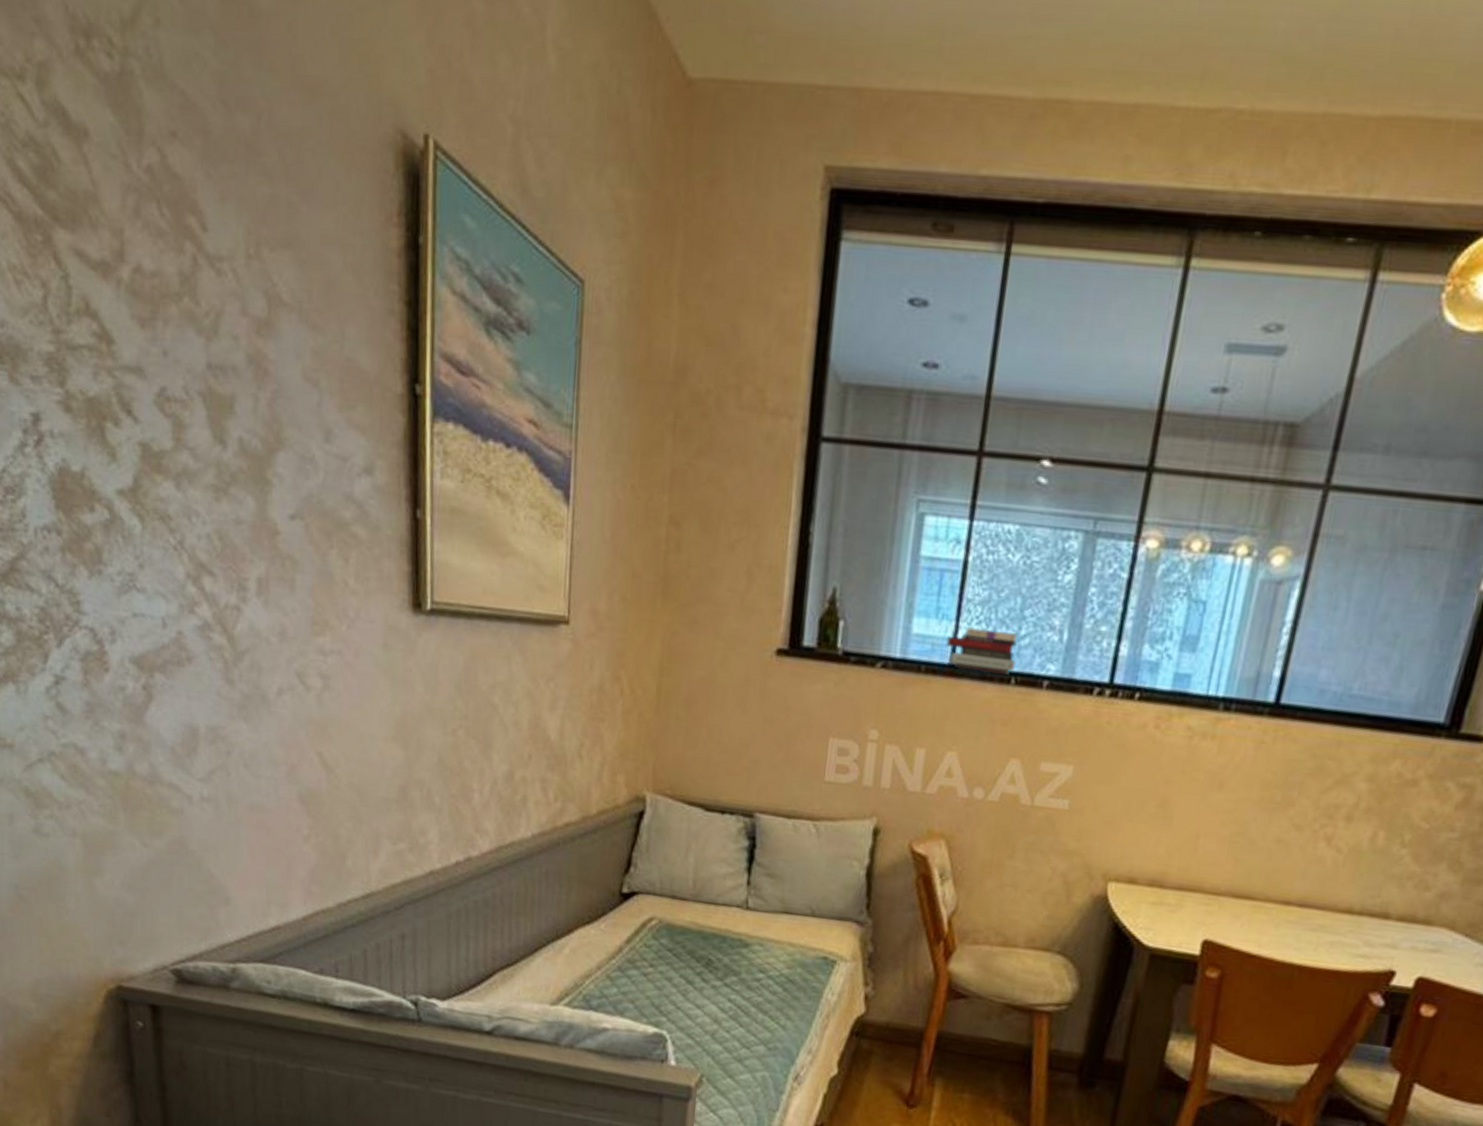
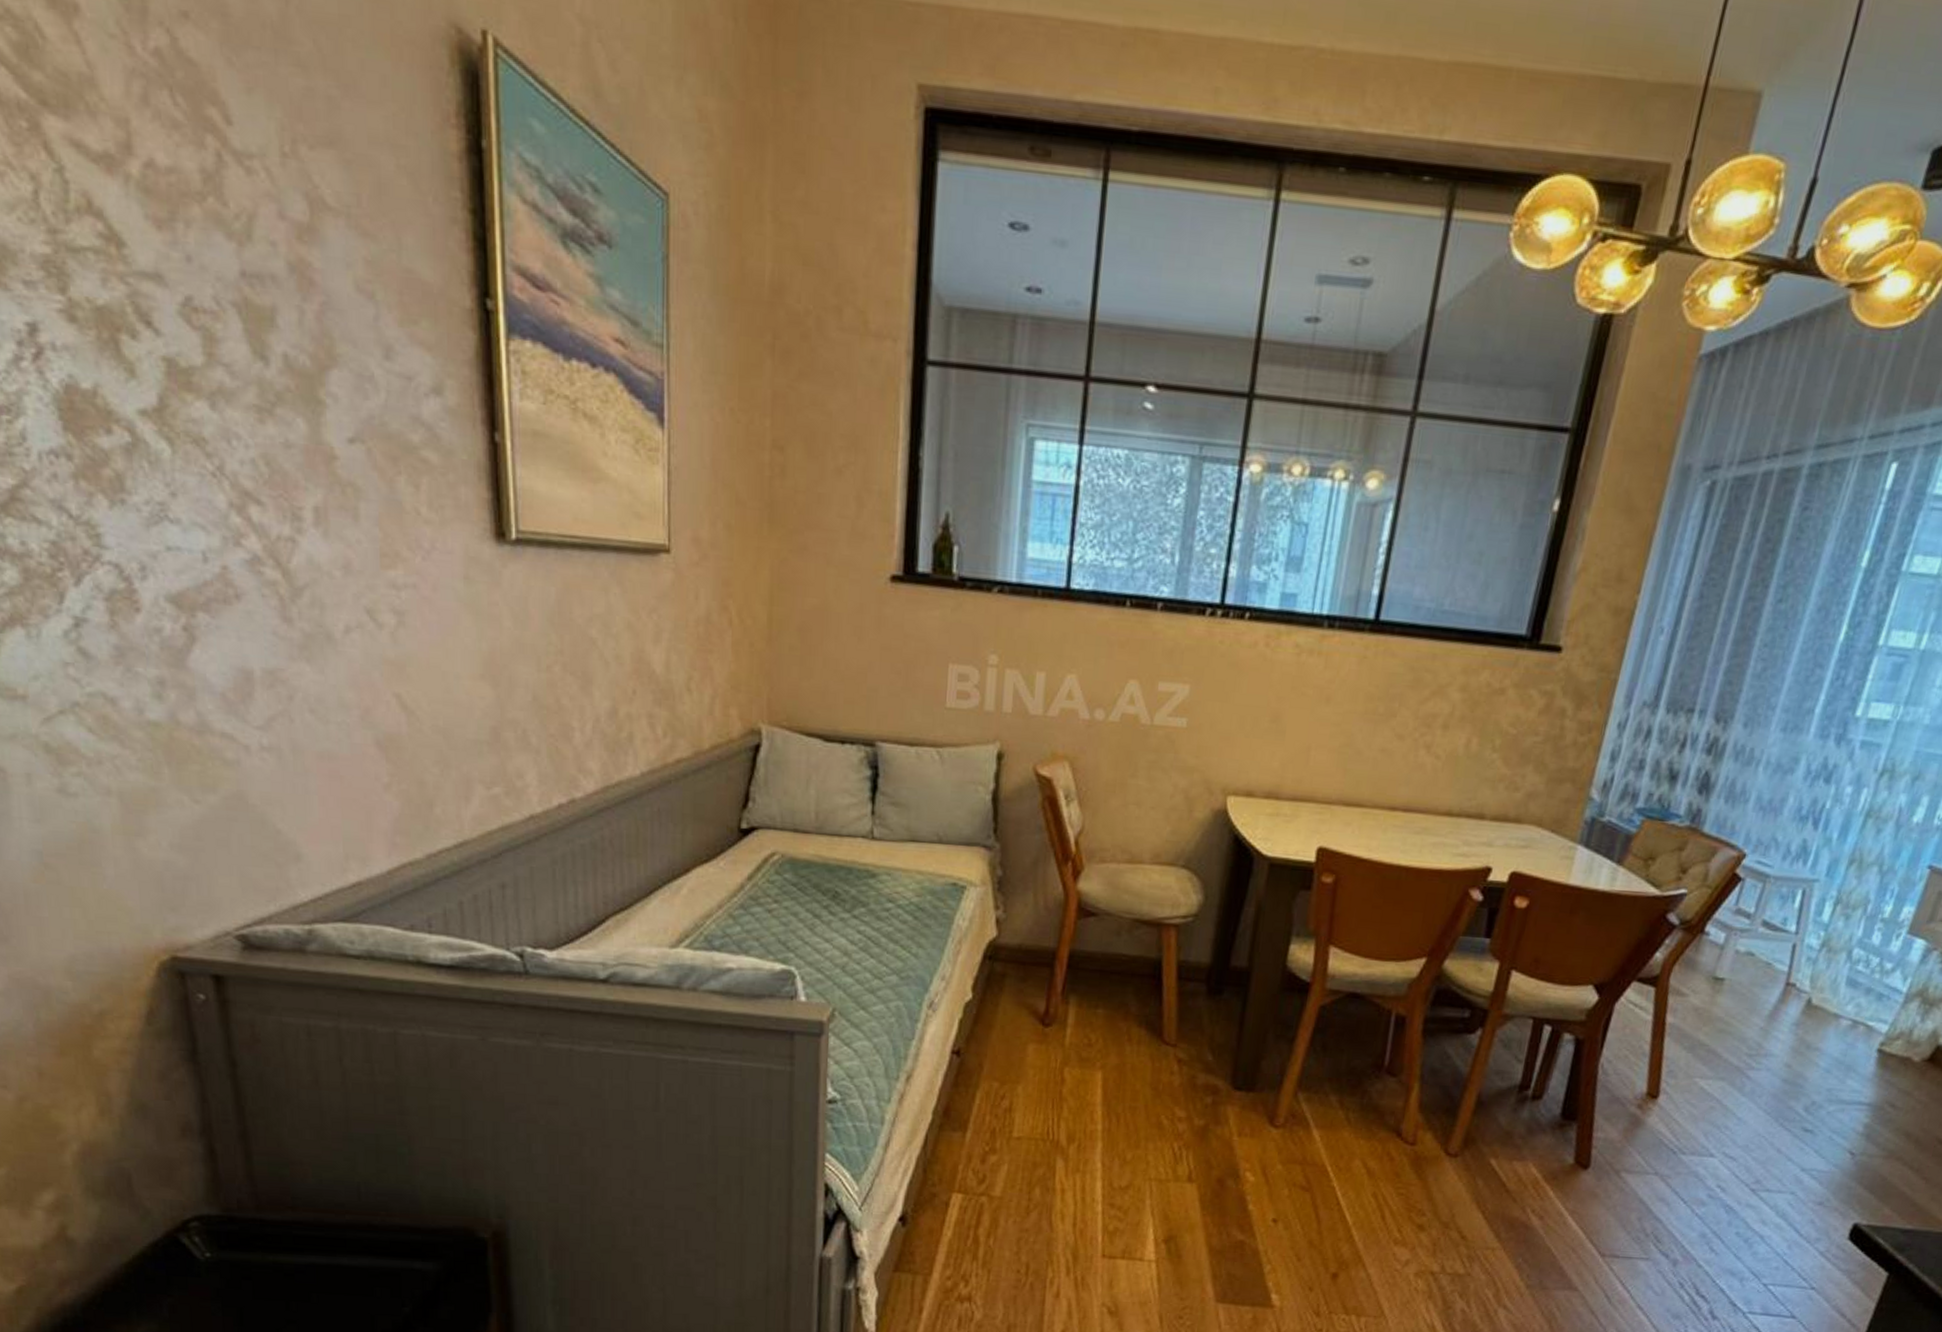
books: present [945,627,1017,675] -> none [1060,551,1130,597]

